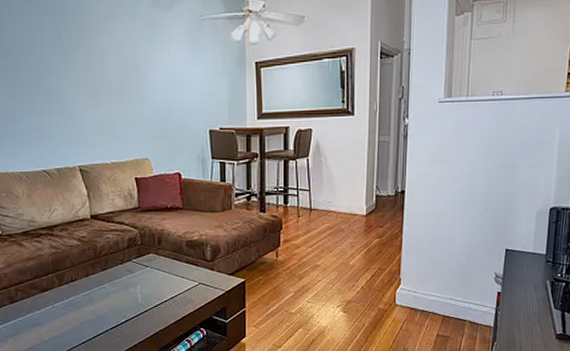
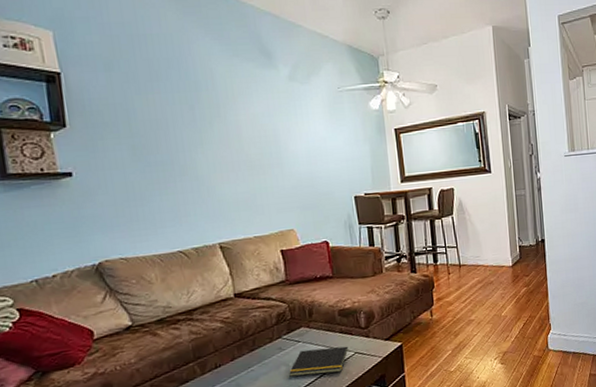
notepad: none [136,275,193,300] -> present [289,346,349,377]

